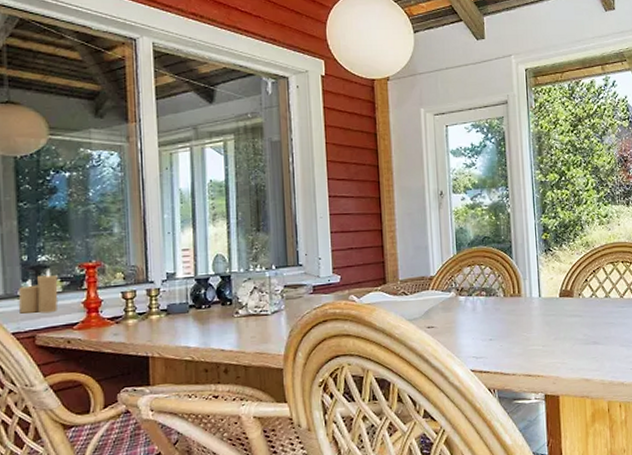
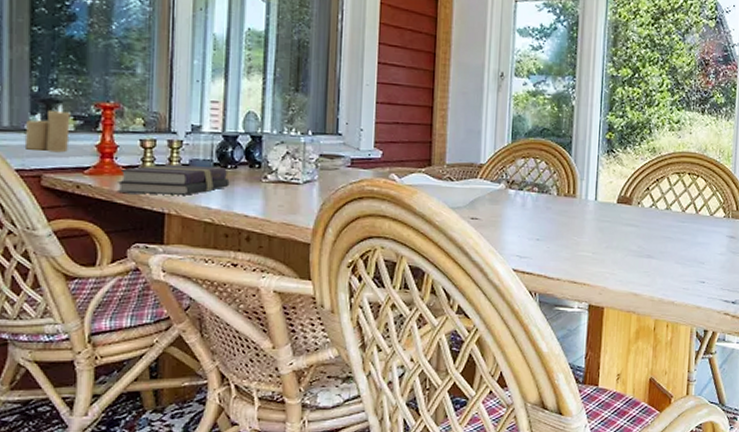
book: none [103,308,205,342] -> present [116,164,230,195]

